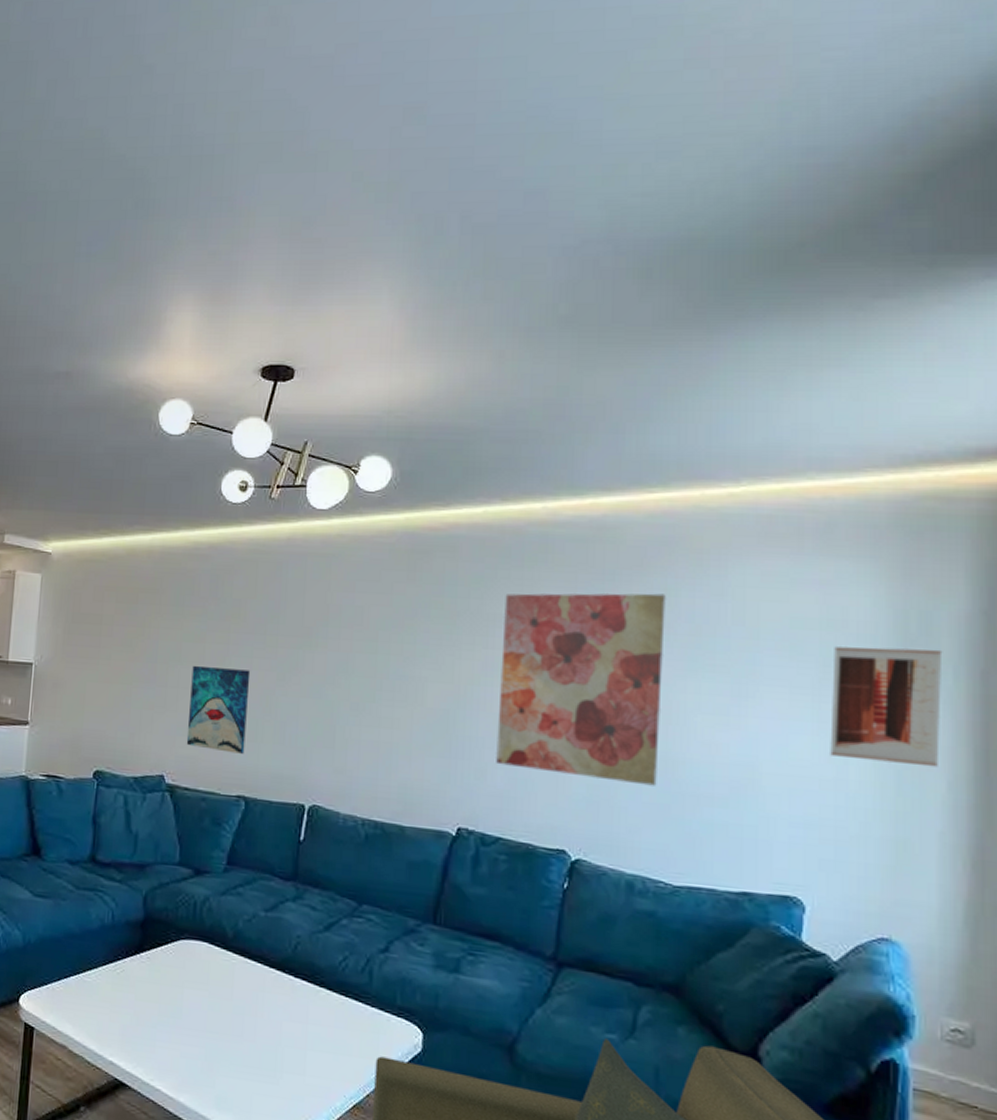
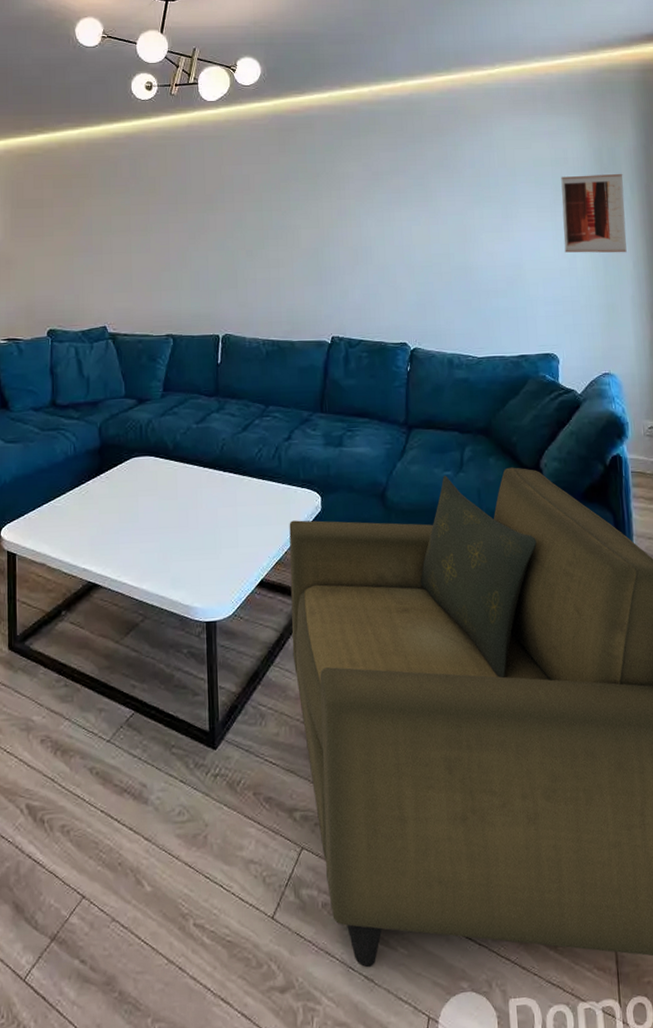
wall art: present [186,665,251,754] -> none [121,233,169,301]
wall art: present [496,593,666,786] -> none [349,149,461,288]

